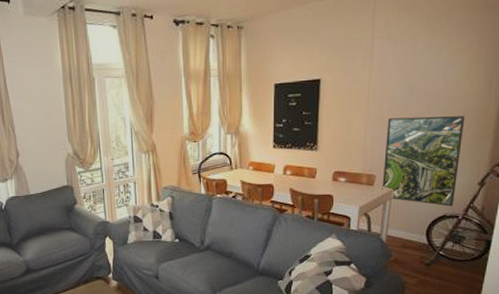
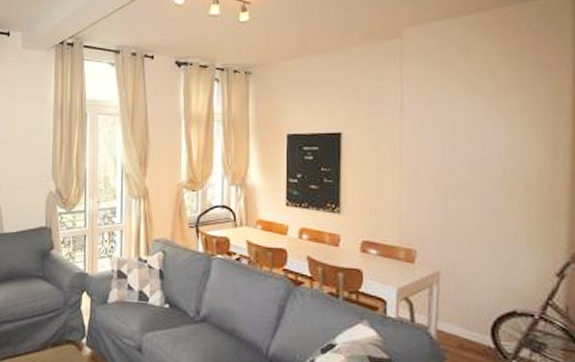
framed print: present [382,116,465,207] -> none [425,184,528,301]

